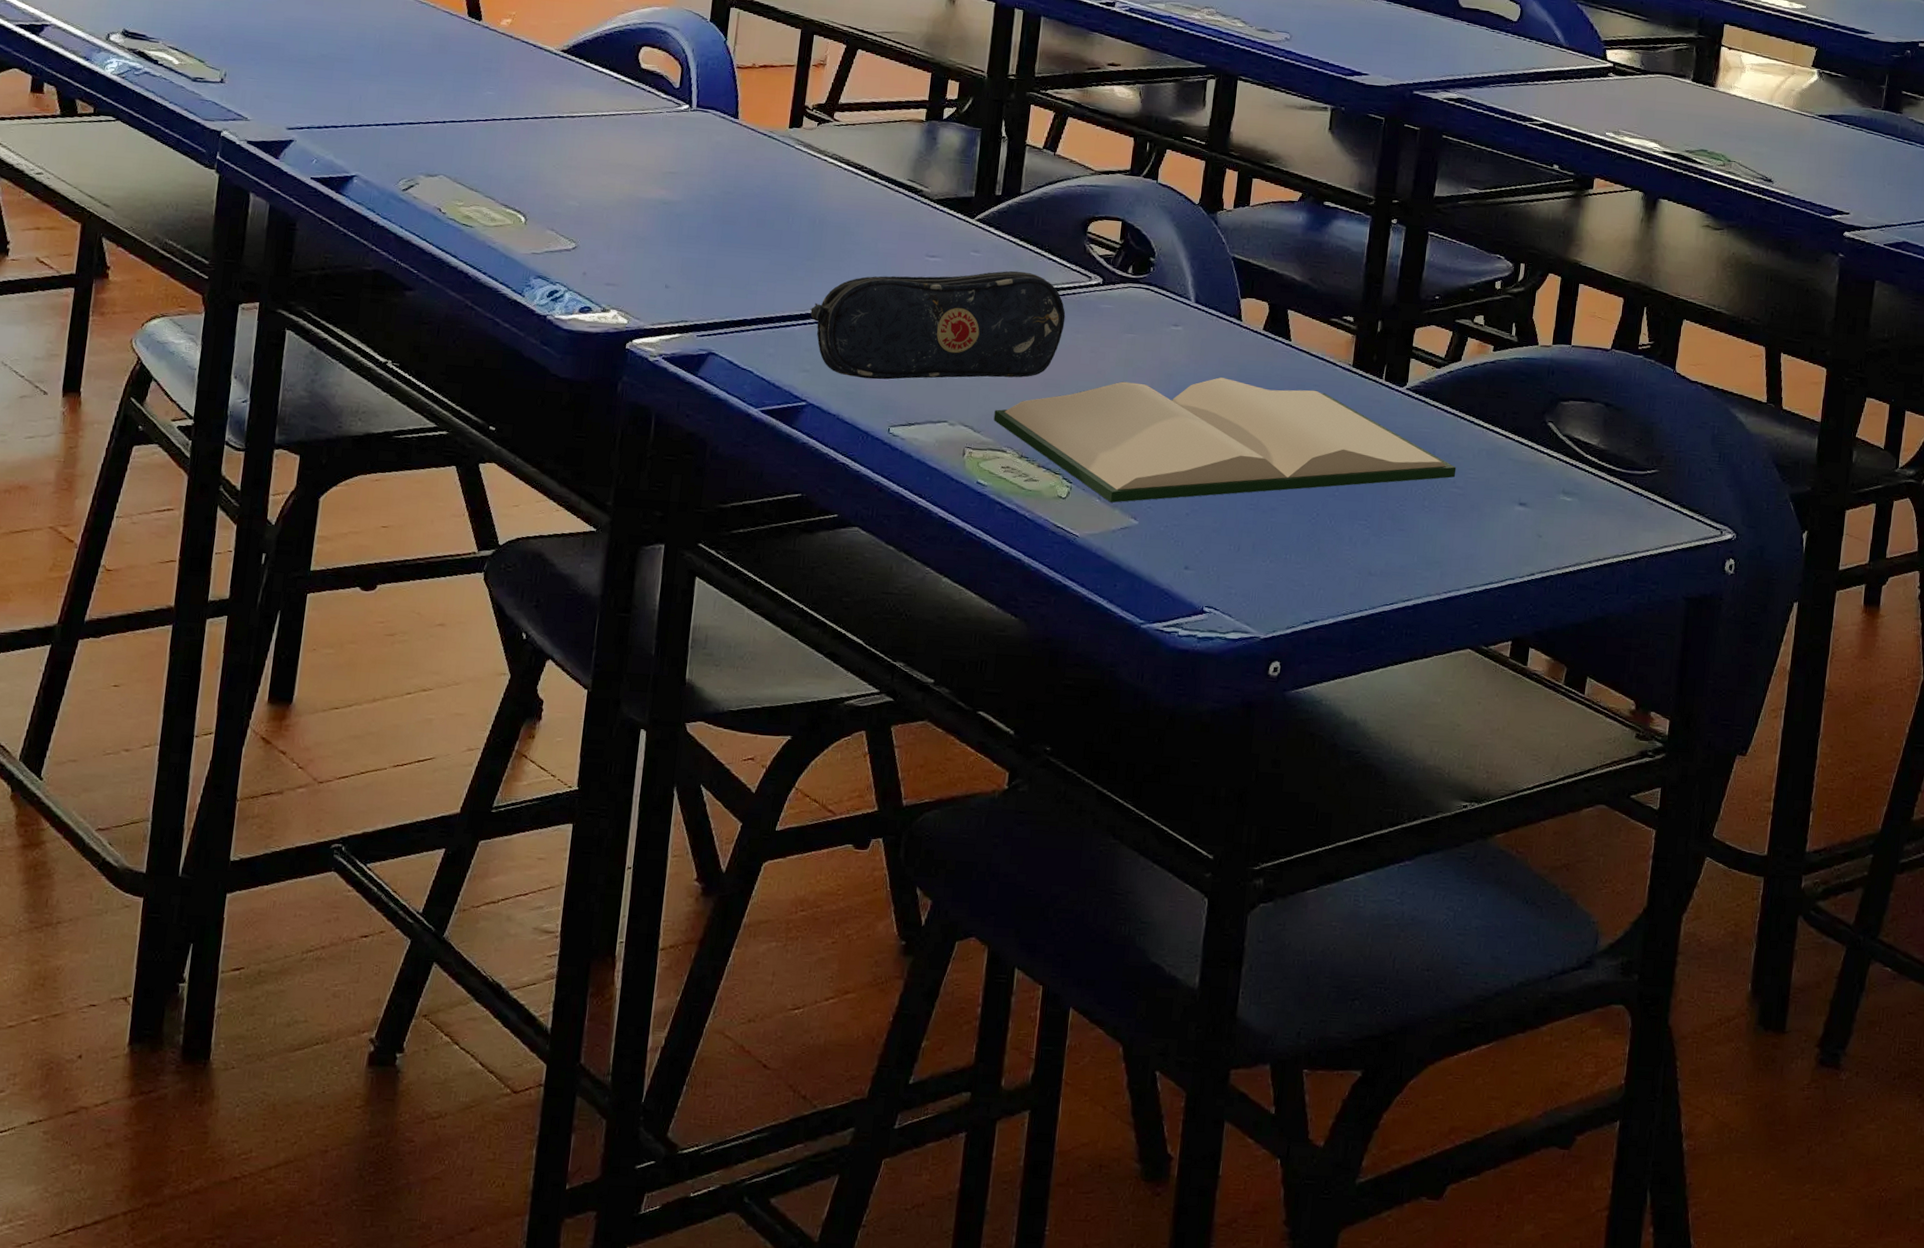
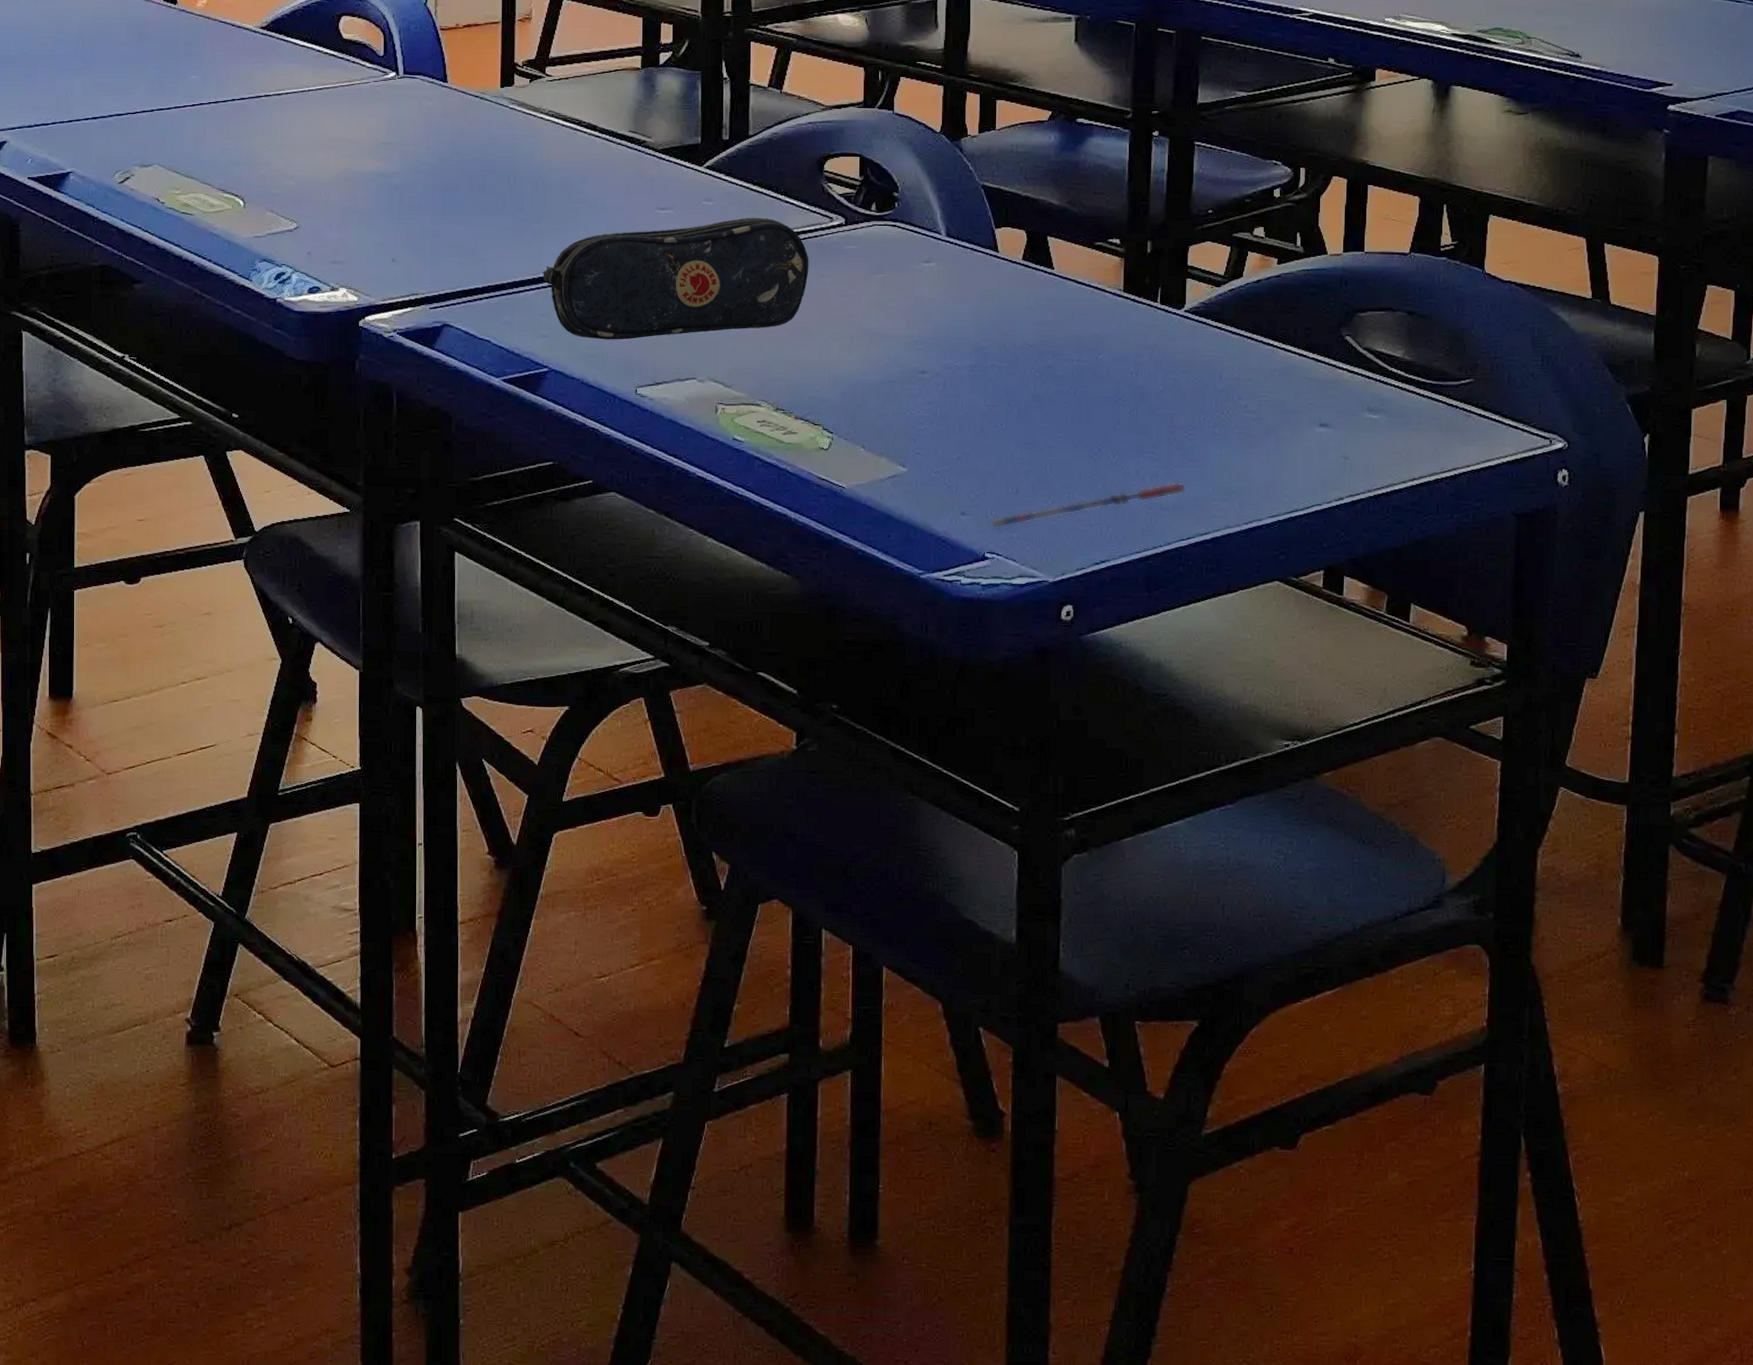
hardback book: present [993,377,1457,503] -> none [744,313,1247,451]
pen: none [1210,549,1394,585] -> present [989,481,1187,529]

